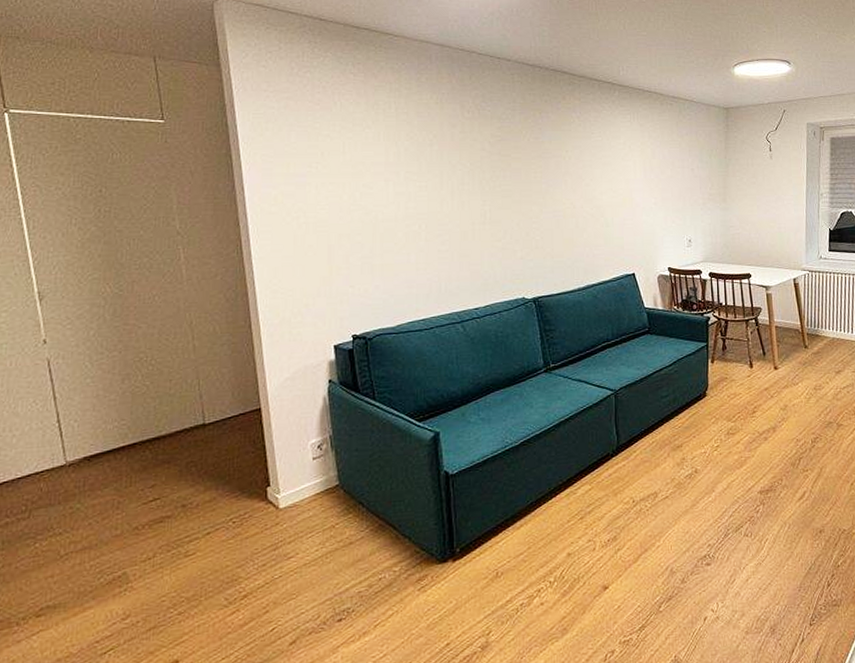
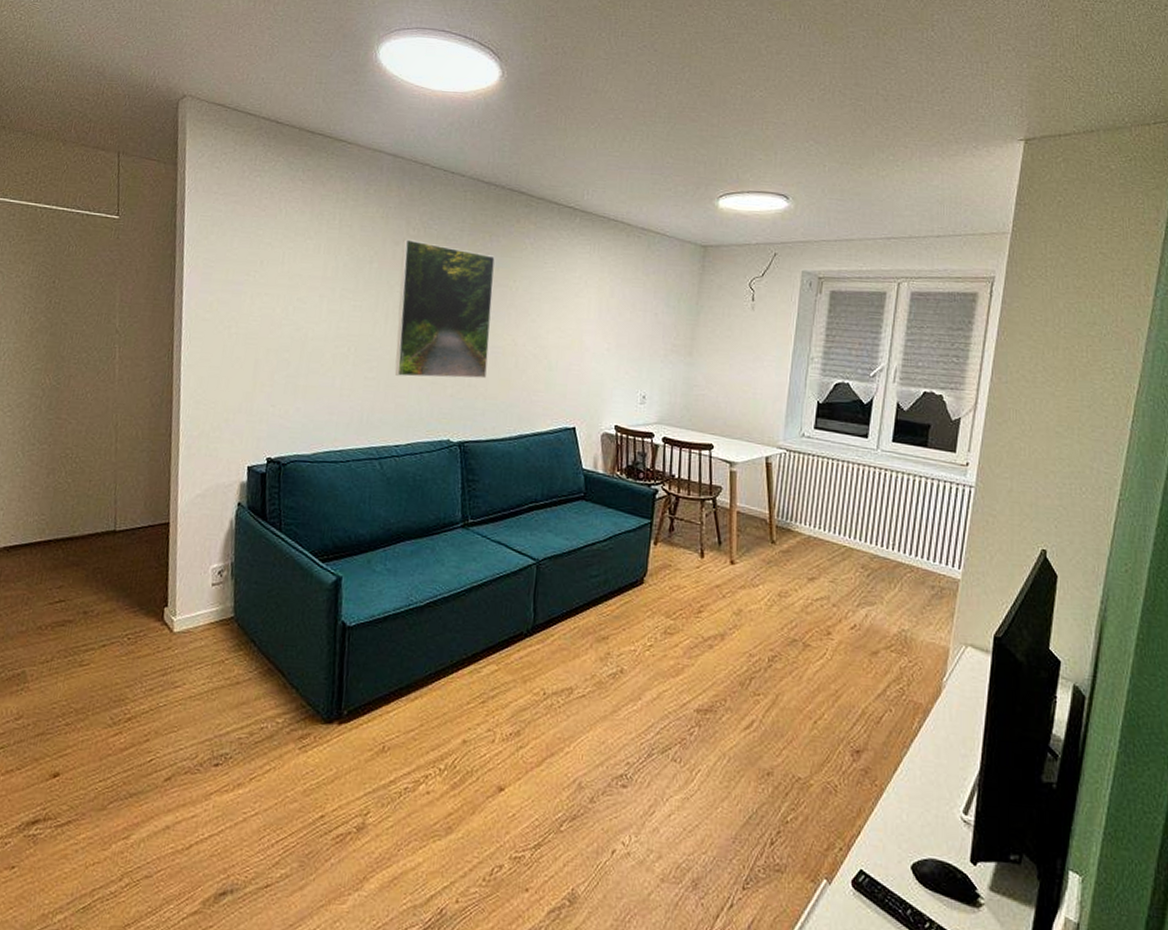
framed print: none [459,122,552,246] -> present [395,239,495,379]

